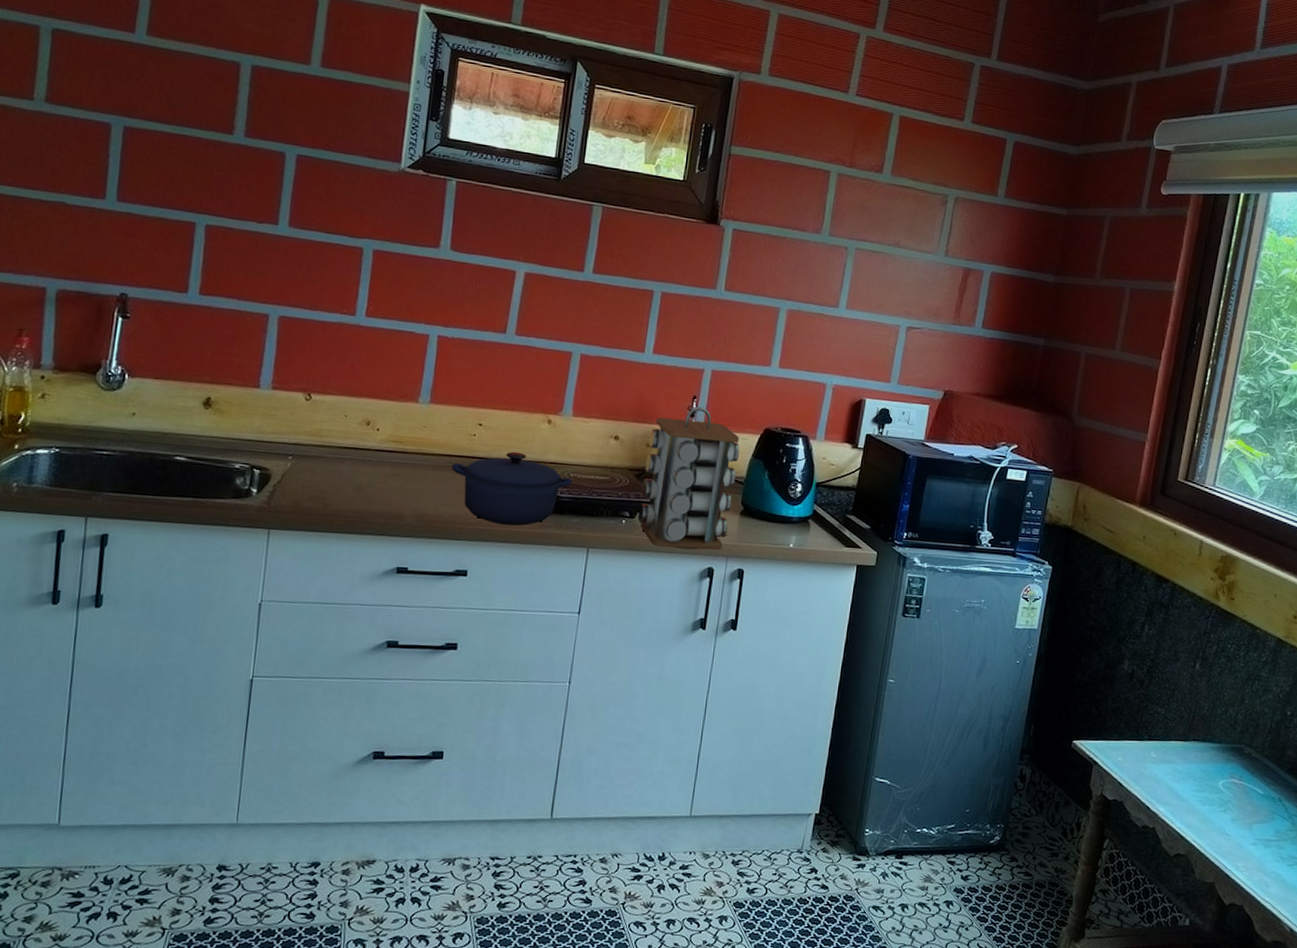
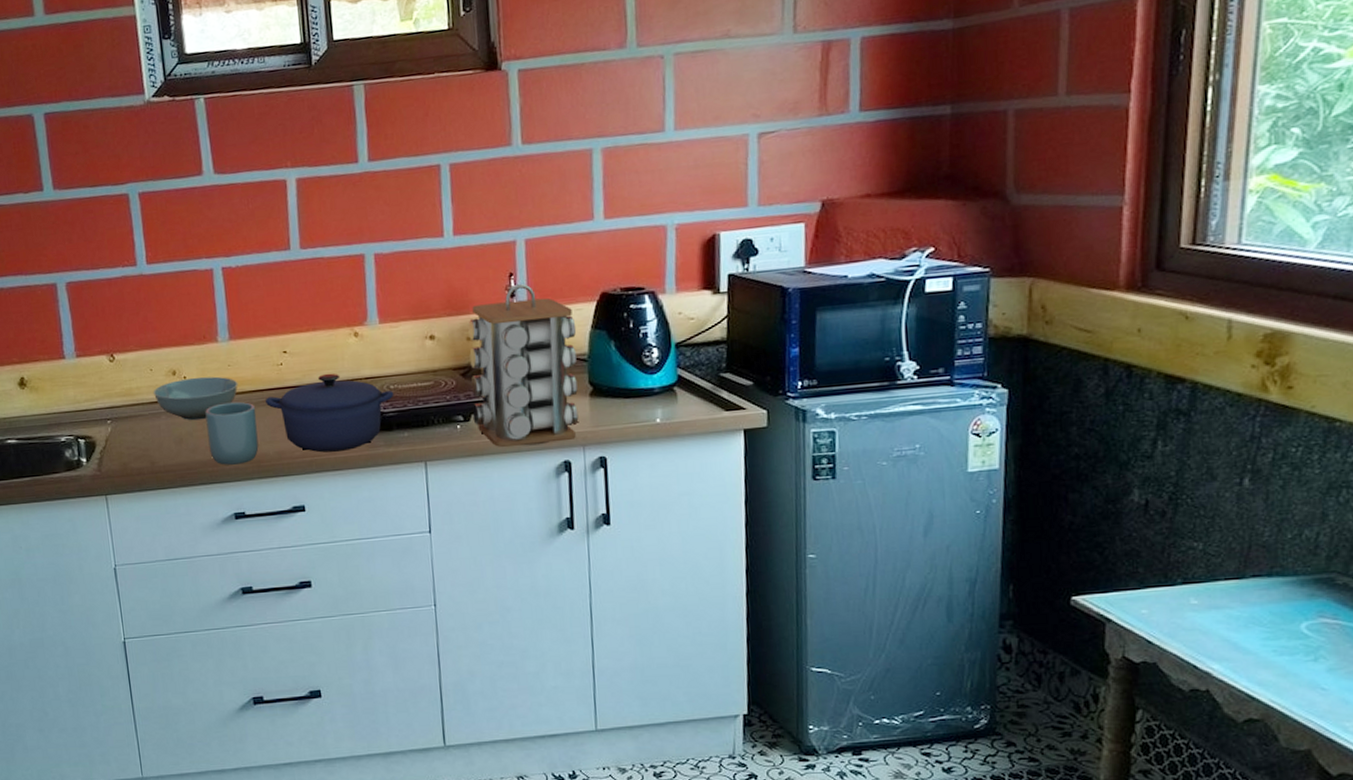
bowl: none [342,430,429,473] -> present [152,376,238,421]
mug: none [386,460,441,522] -> present [205,401,259,466]

